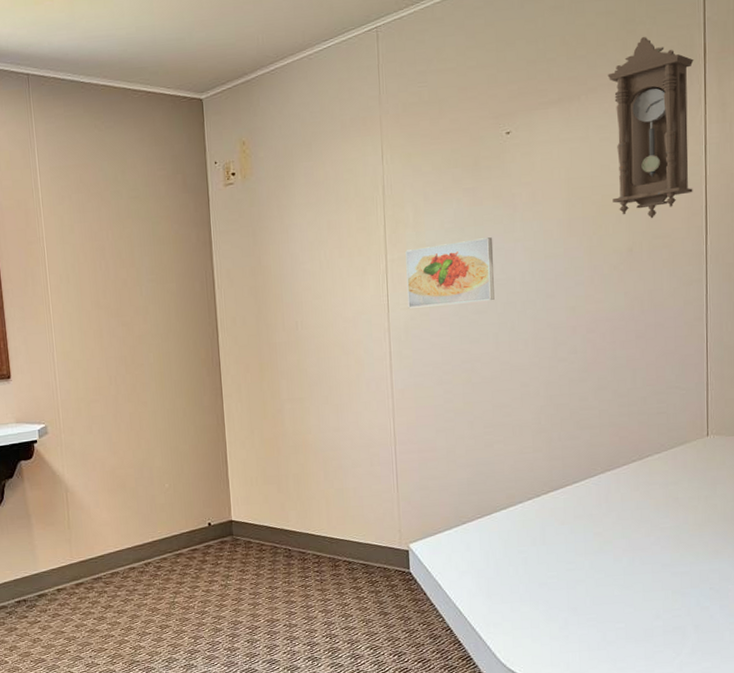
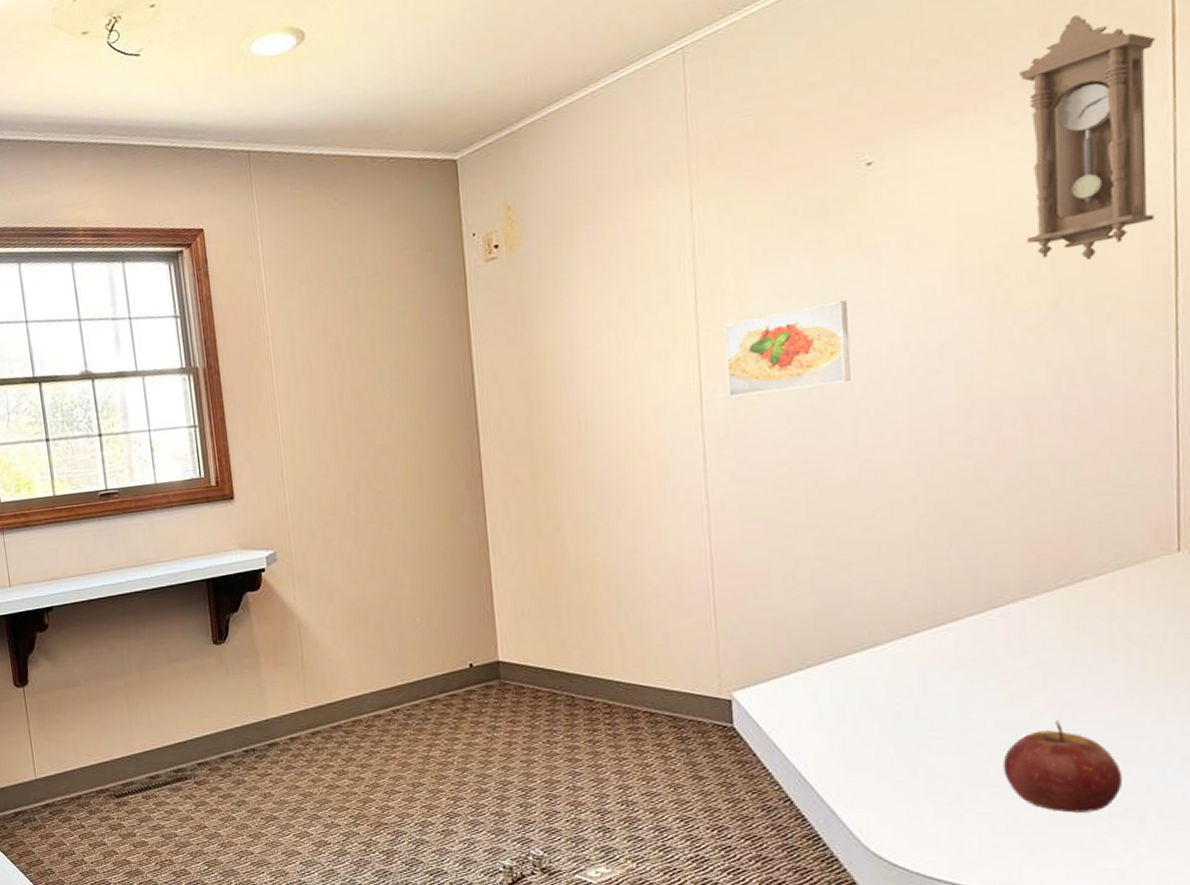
apple: none [595,563,673,632] -> present [1002,721,1123,813]

